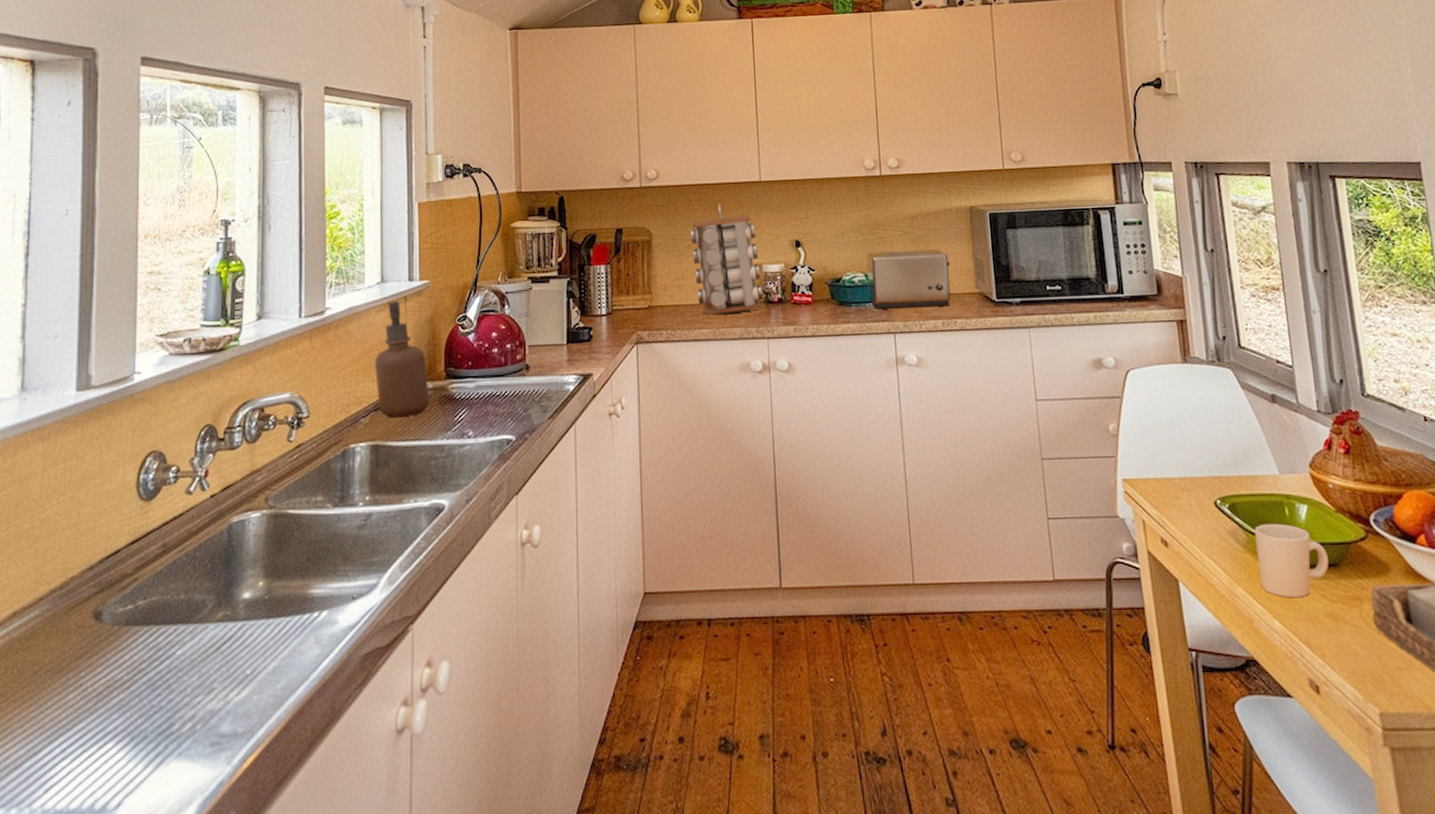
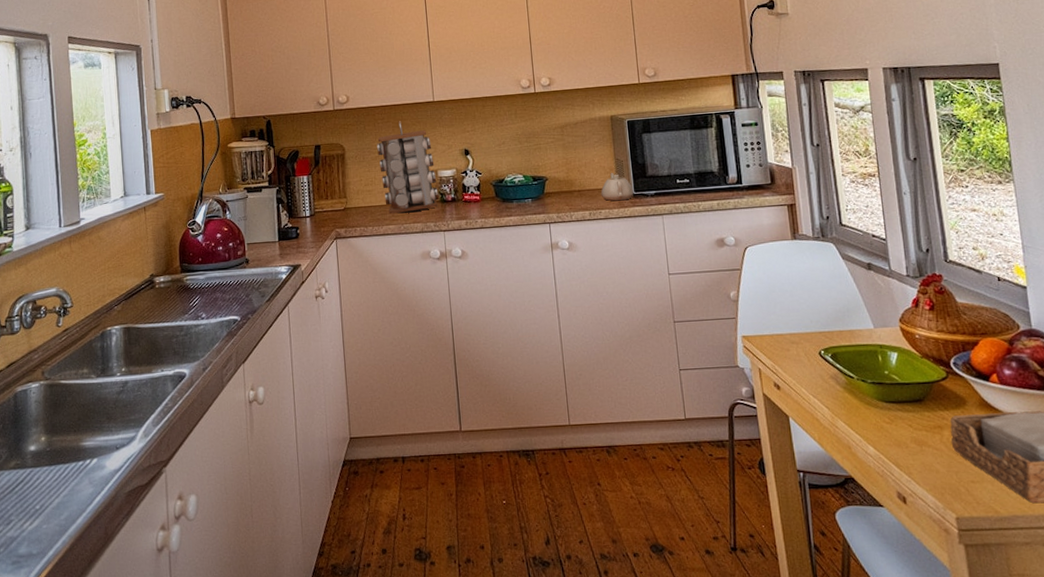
soap dispenser: present [374,301,430,418] -> none [122,211,169,306]
toaster: present [867,249,951,309] -> none [525,152,596,204]
teapot: none [956,275,996,309] -> present [600,173,634,201]
mug: present [1254,523,1329,599] -> none [853,368,915,428]

